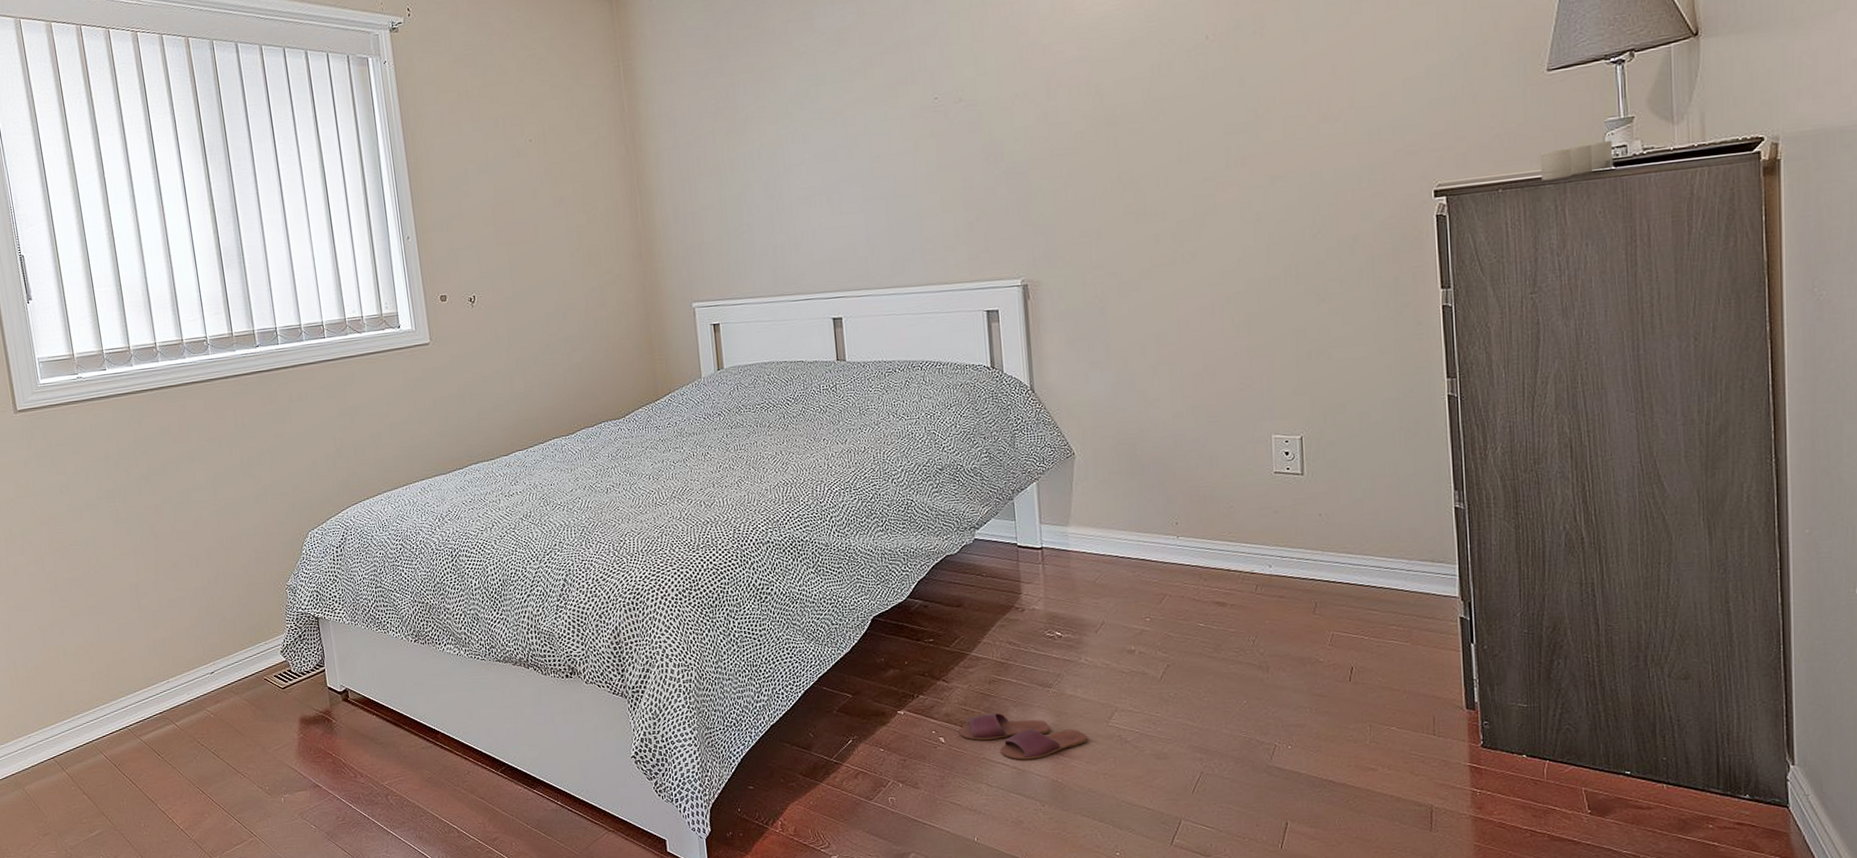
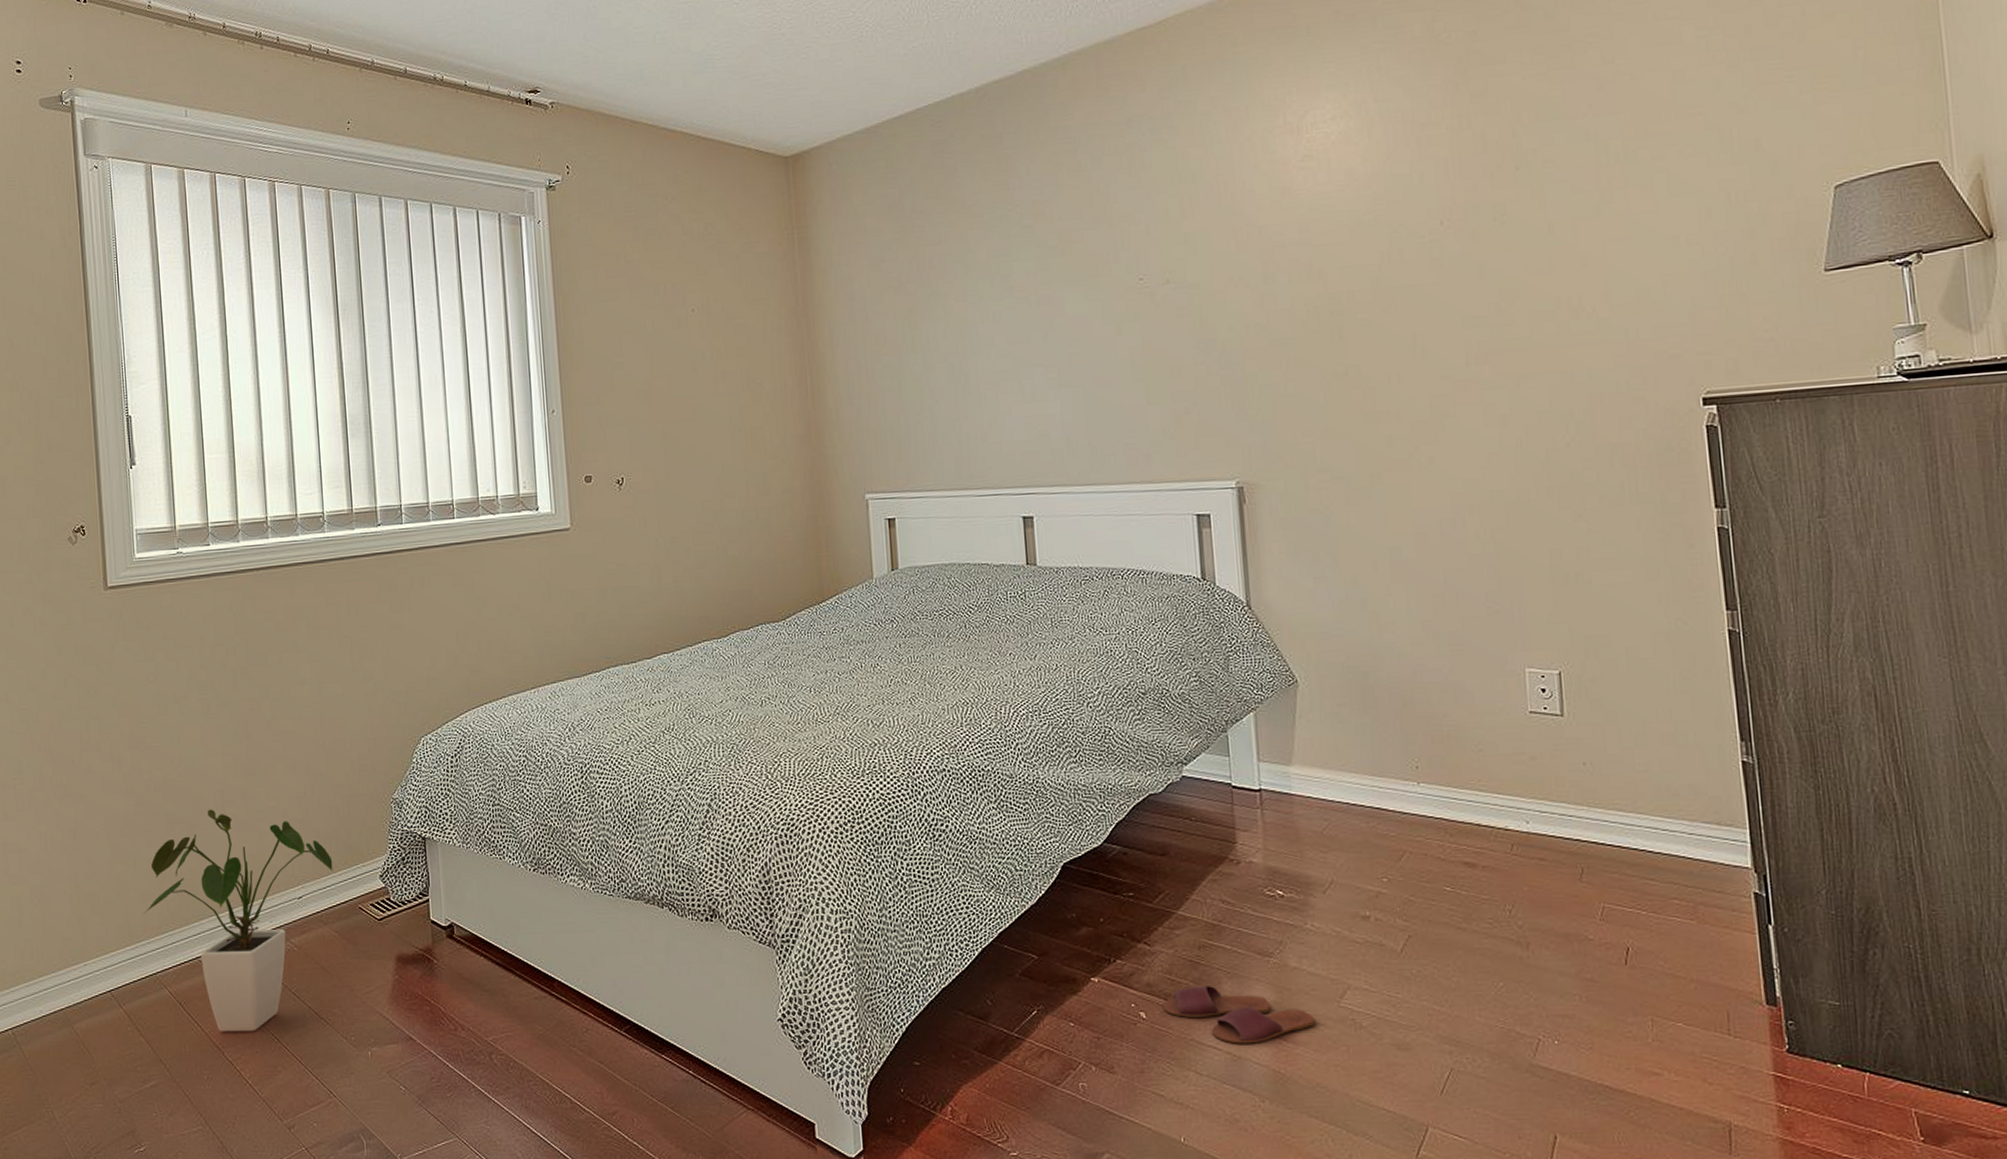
house plant: none [76,601,240,788] -> present [143,809,333,1032]
candle: present [1539,140,1614,181] -> none [1820,348,1906,392]

